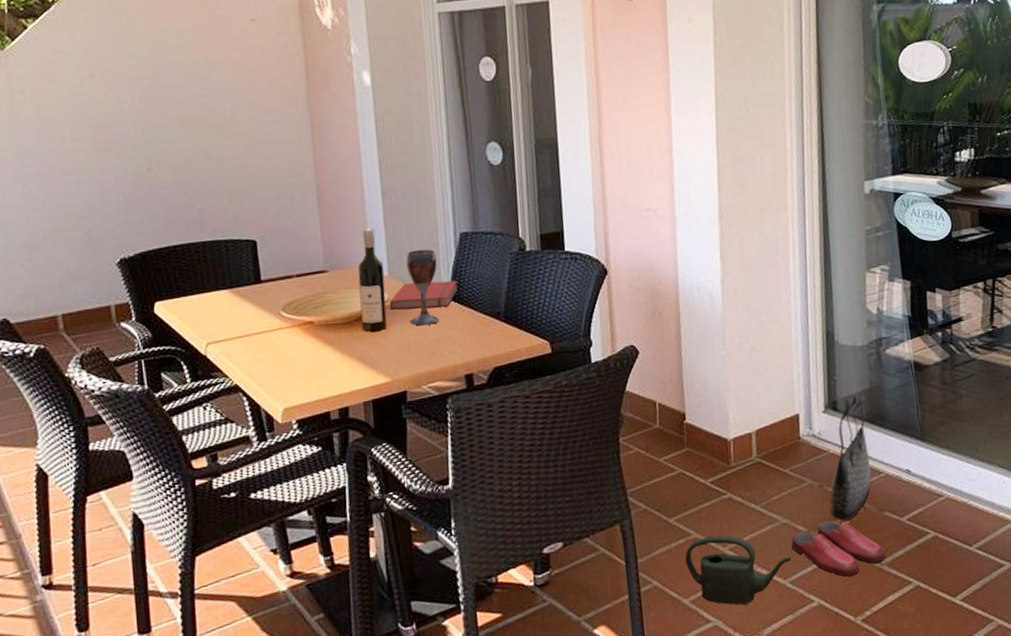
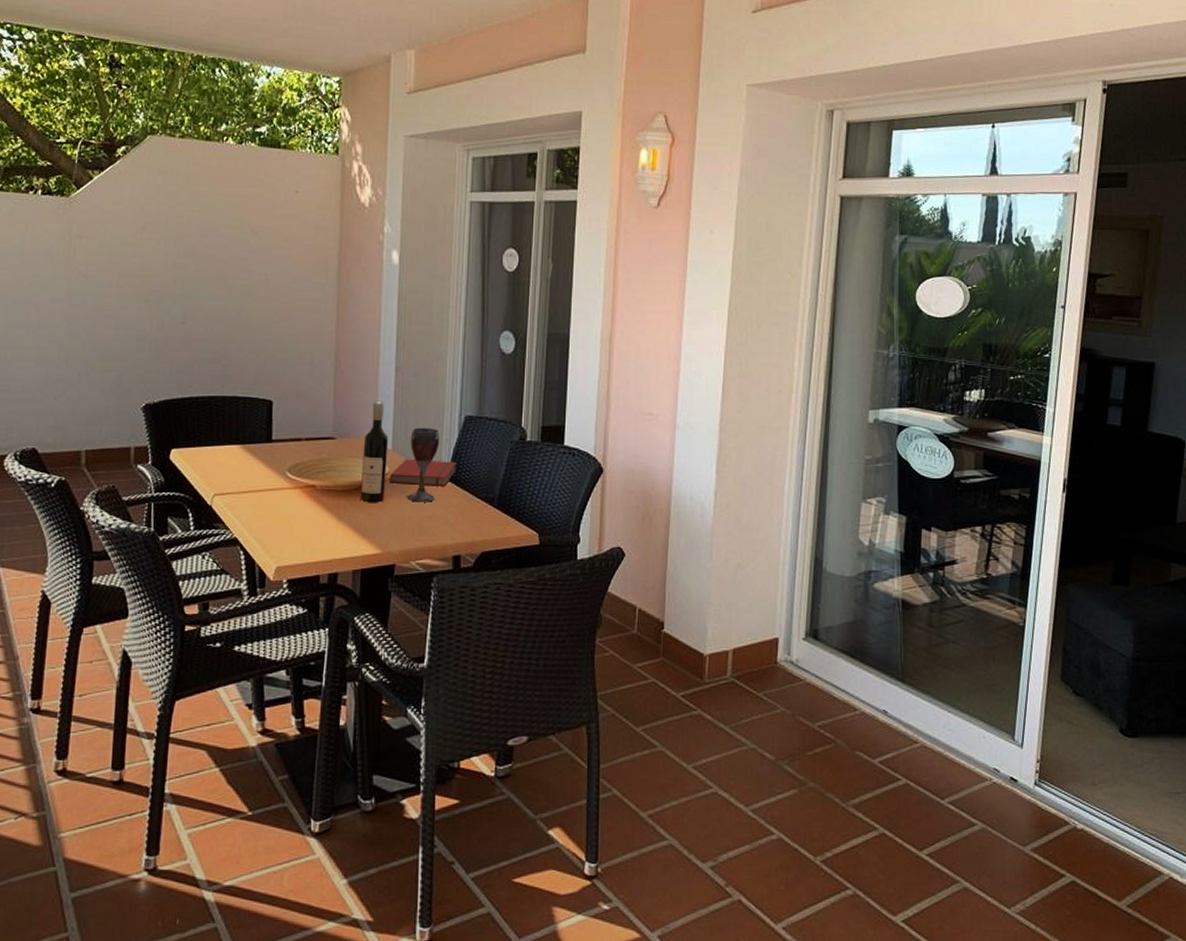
watering can: present [685,535,792,605] -> none [648,750,756,827]
slippers: present [791,521,886,577] -> none [757,752,853,813]
tote bag: present [830,394,871,521] -> none [800,625,848,754]

